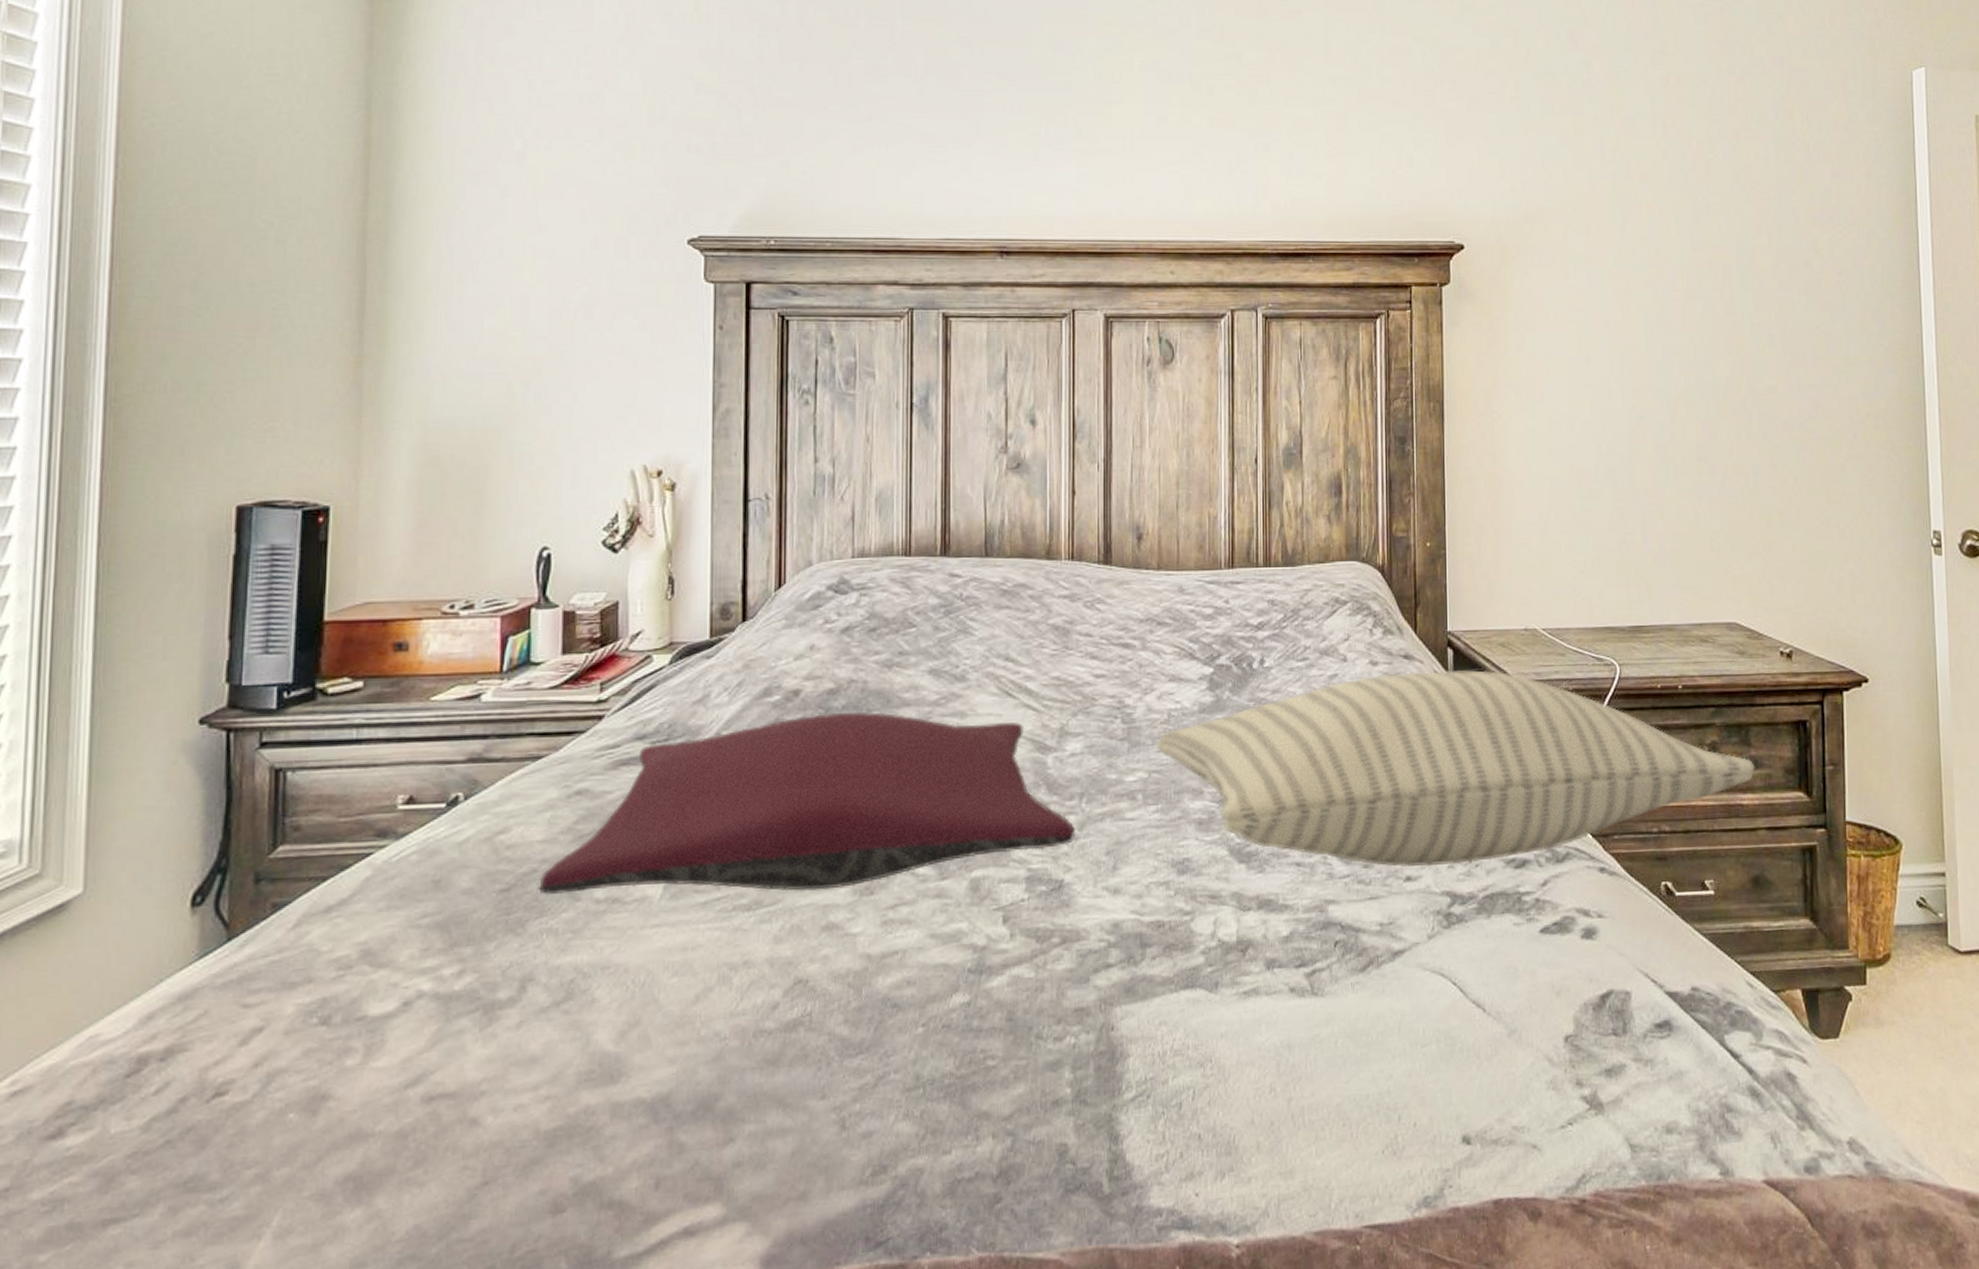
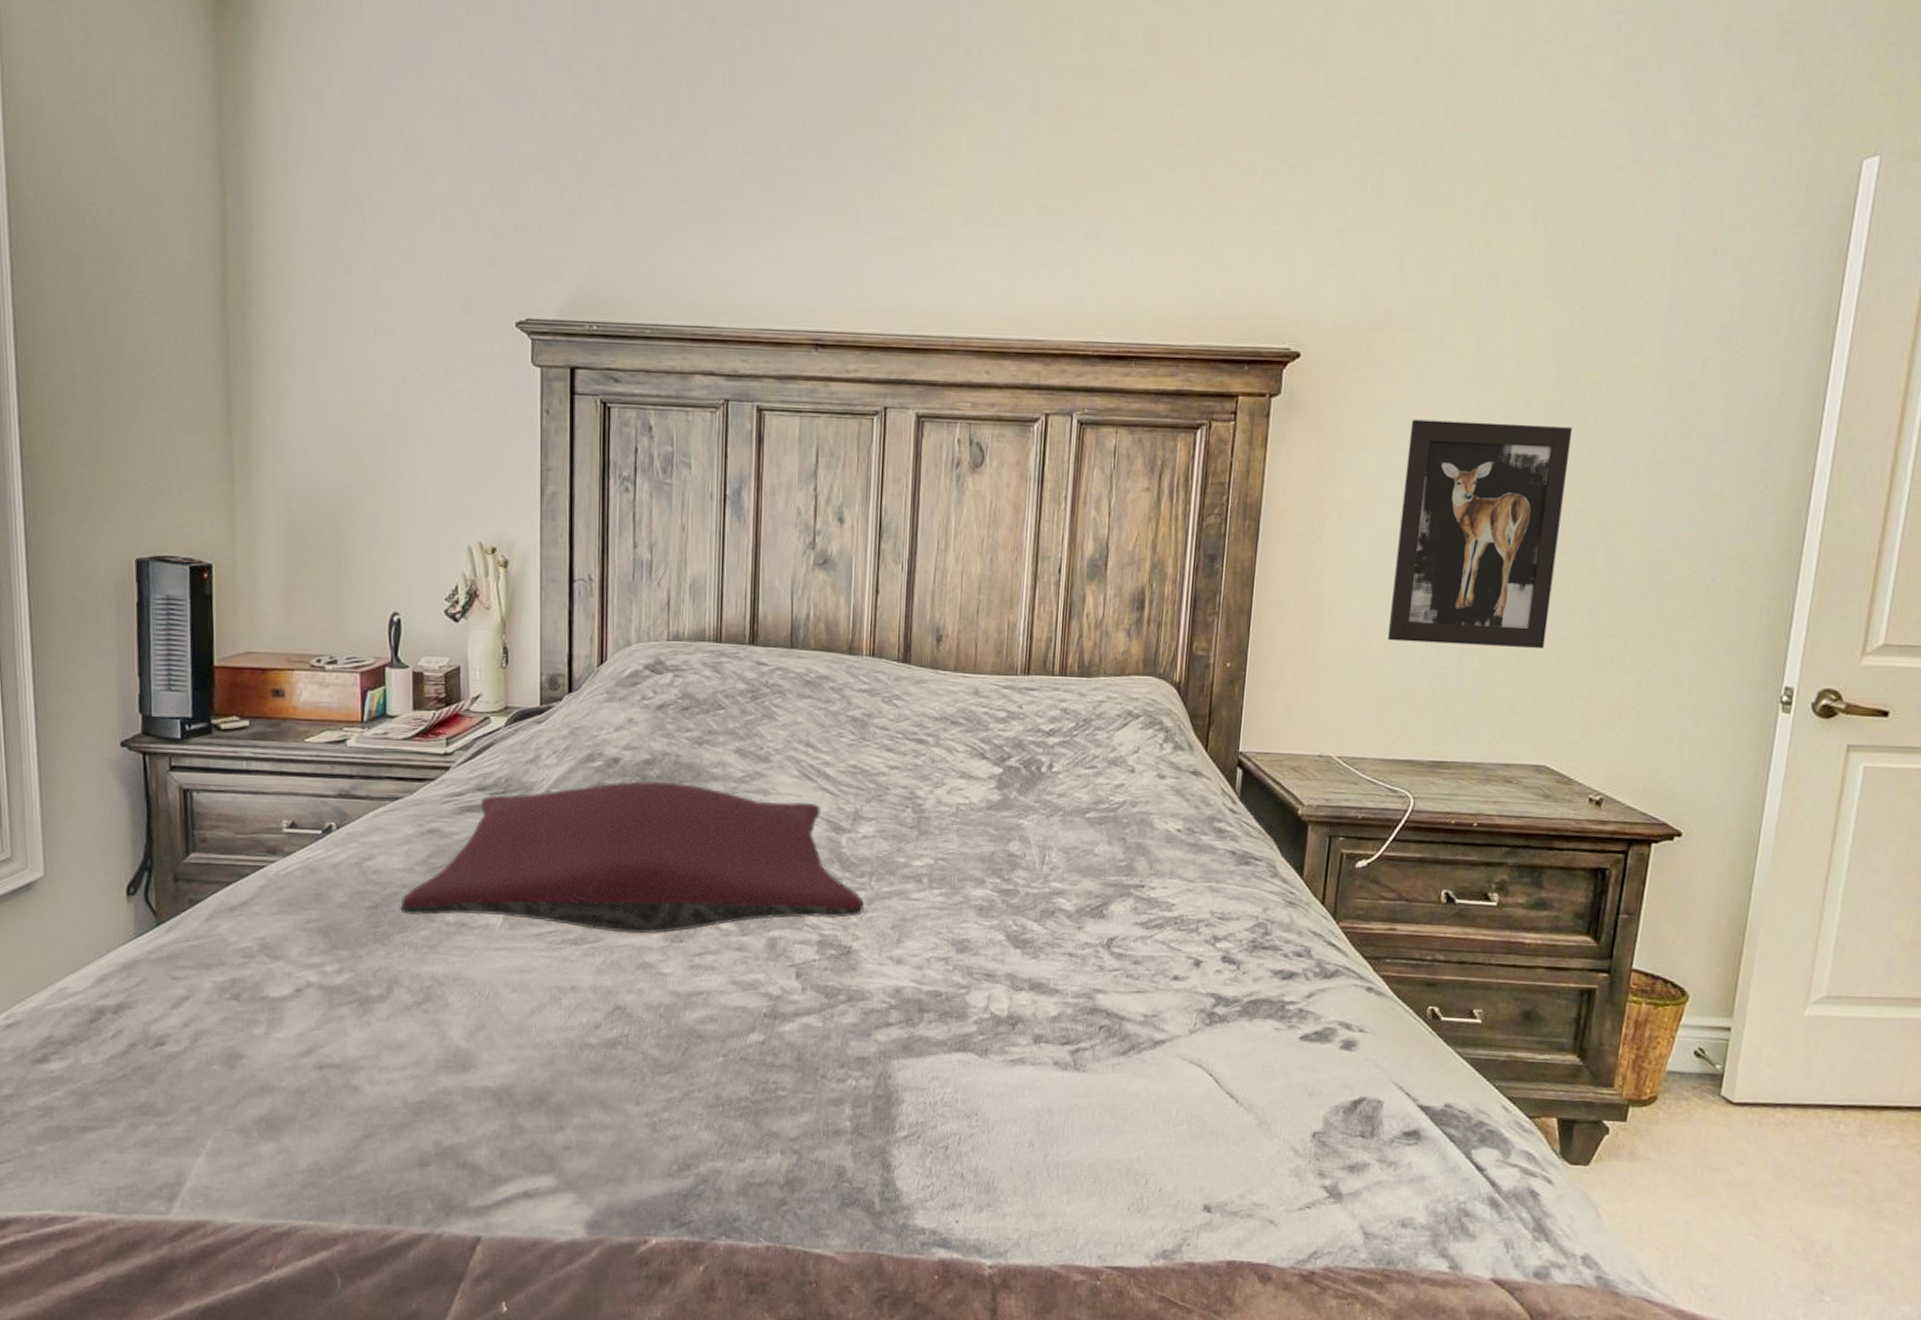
pillow: present [1156,670,1756,868] -> none [943,788,1544,971]
wall art: none [1571,301,1718,511] -> present [1388,419,1573,649]

